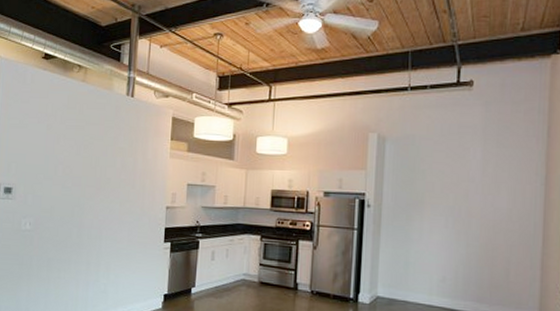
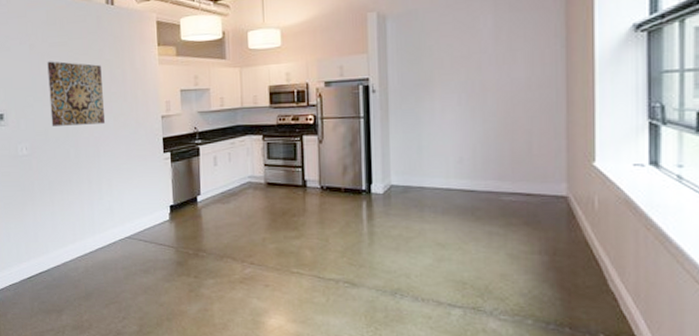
wall art: none [58,142,114,208] -> present [47,61,106,126]

